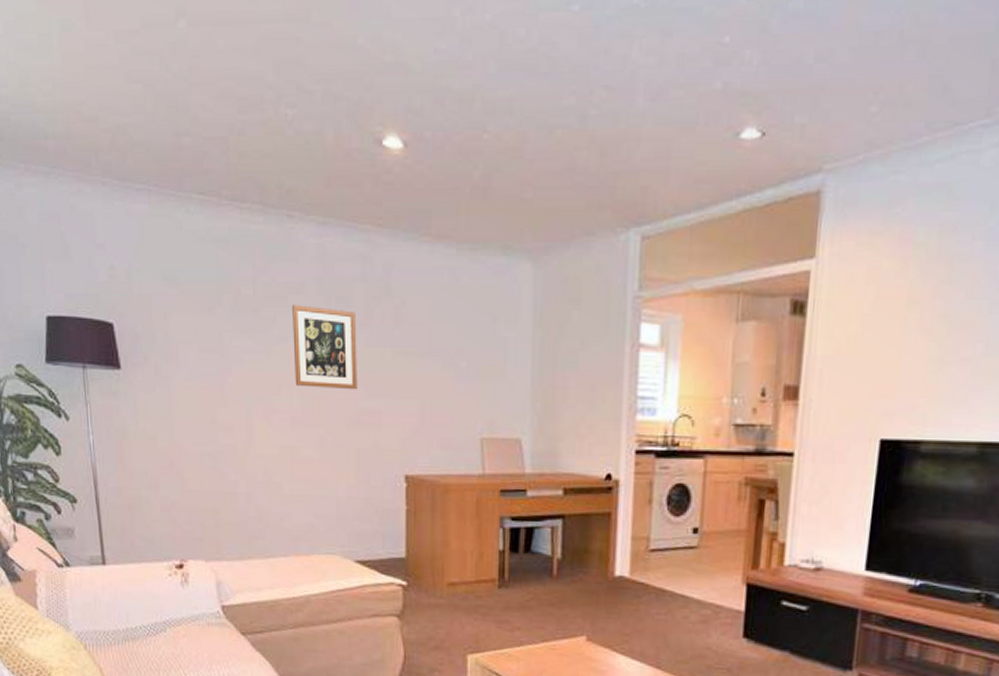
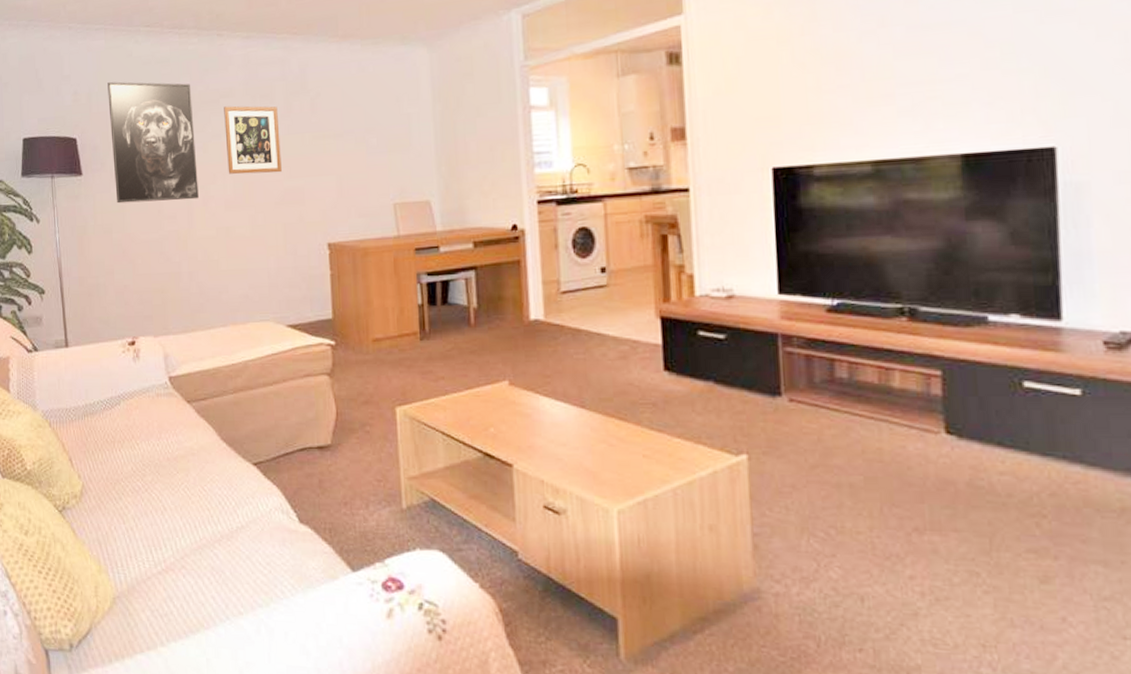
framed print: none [151,259,260,411] -> present [107,82,199,204]

